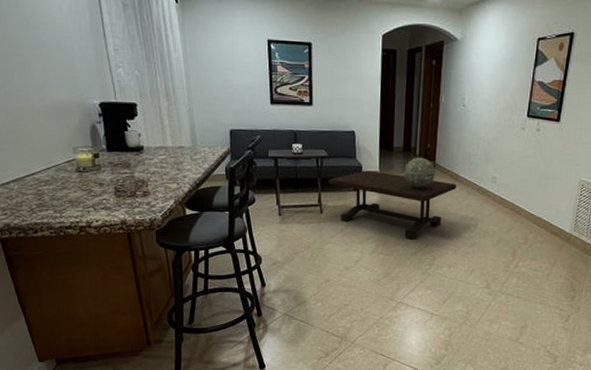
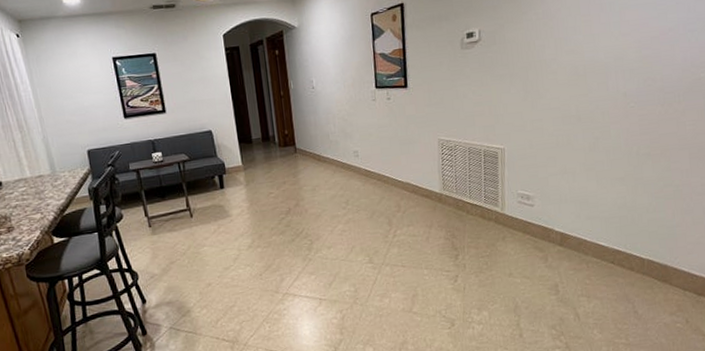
coffee table: present [328,170,457,240] -> none [193,164,321,228]
decorative sphere: present [404,157,435,189] -> none [266,144,298,176]

